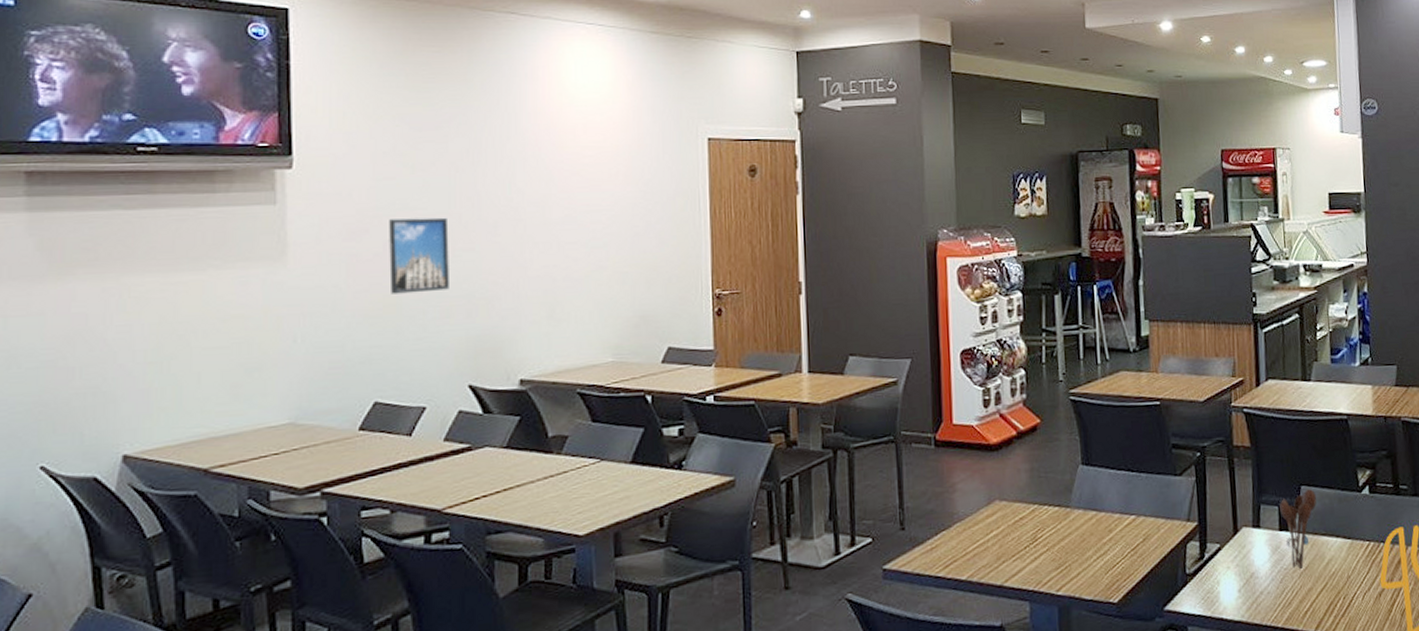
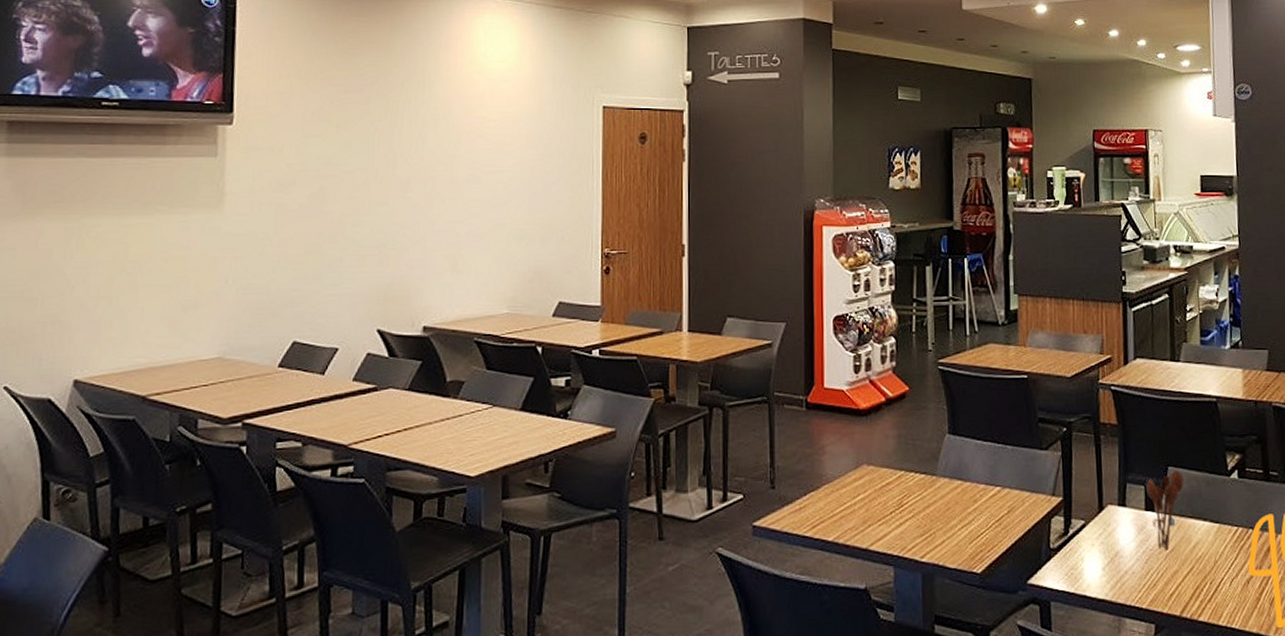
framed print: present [389,217,449,294] -> none [312,173,367,242]

